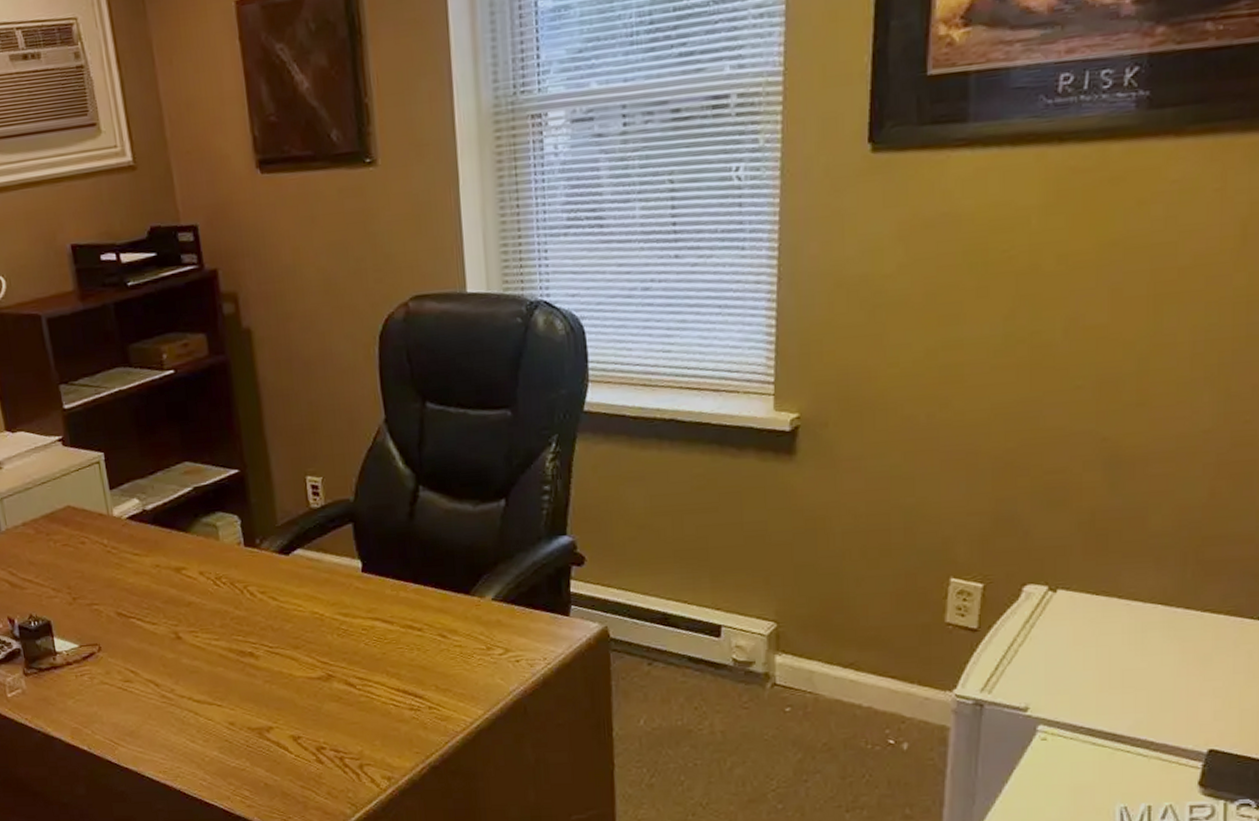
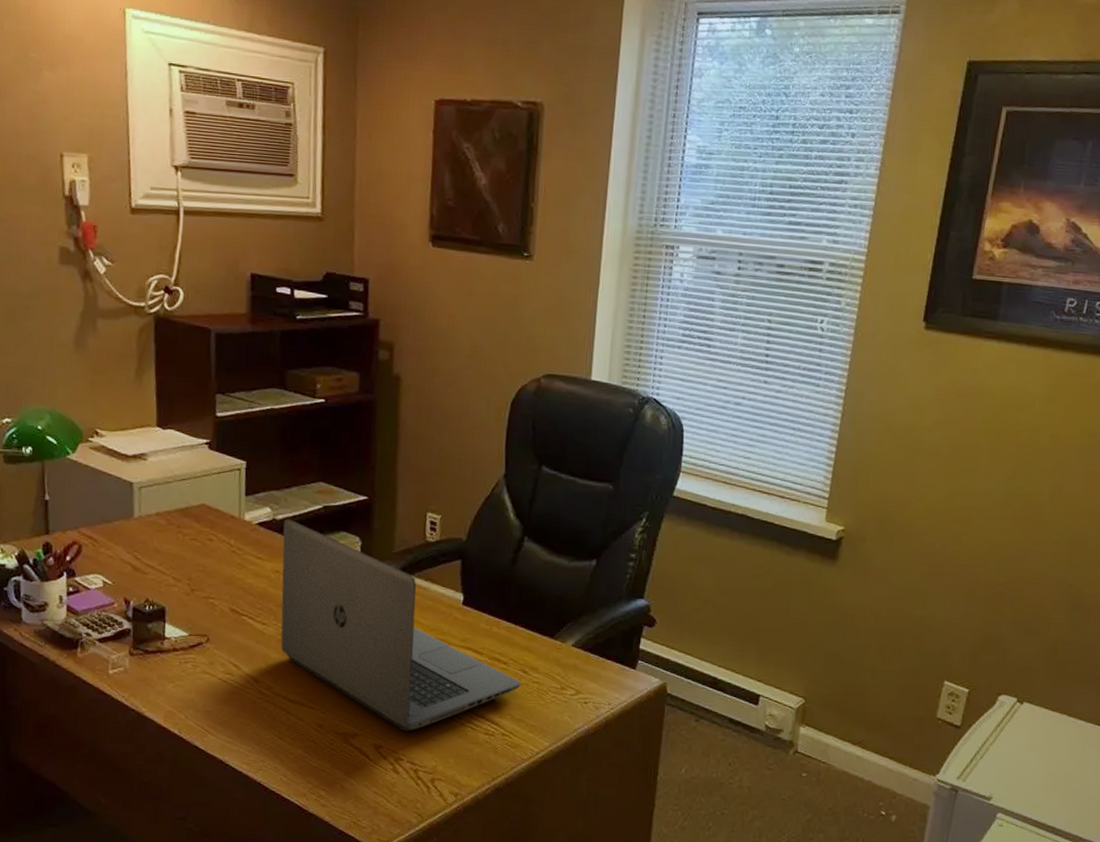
laptop: none [154,507,442,719] -> present [280,518,521,732]

